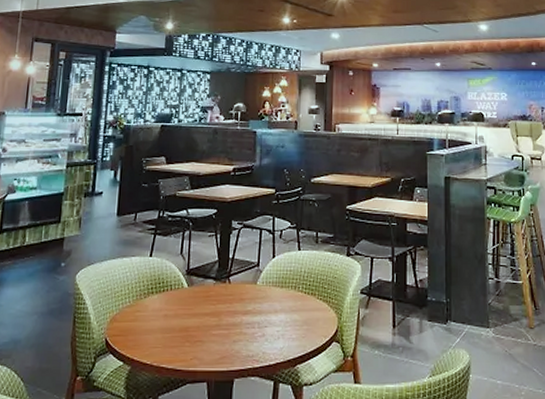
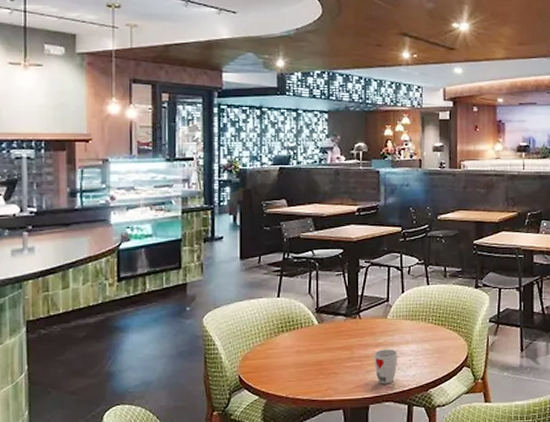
cup: none [241,318,266,357] -> present [374,349,398,384]

